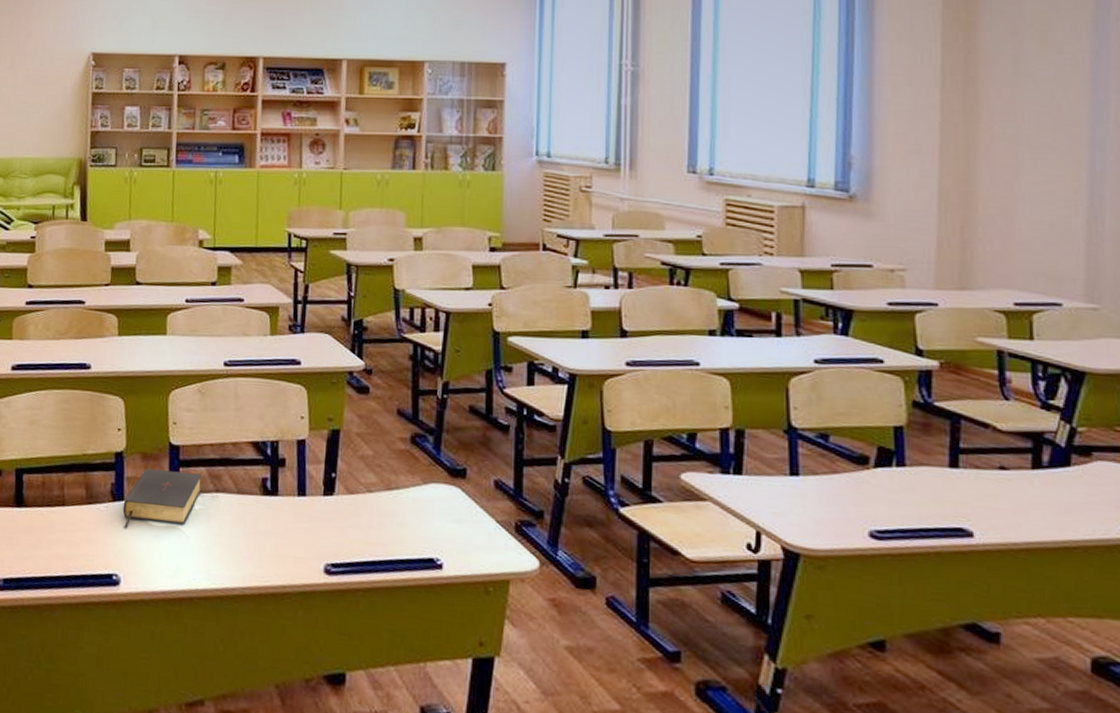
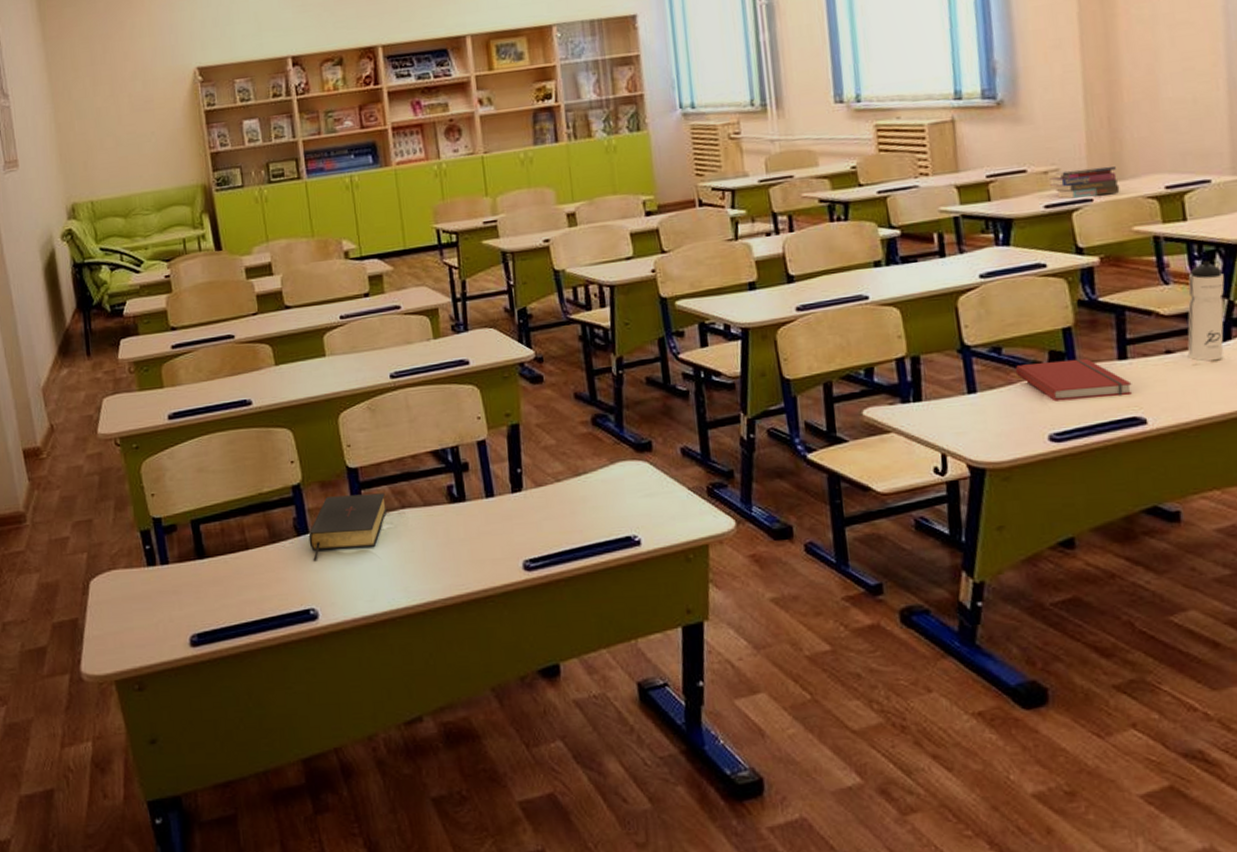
book: none [841,455,961,505] -> present [1015,358,1132,402]
books: none [895,271,967,302] -> present [1049,165,1120,199]
water bottle: none [1022,382,1068,486] -> present [1187,260,1225,362]

